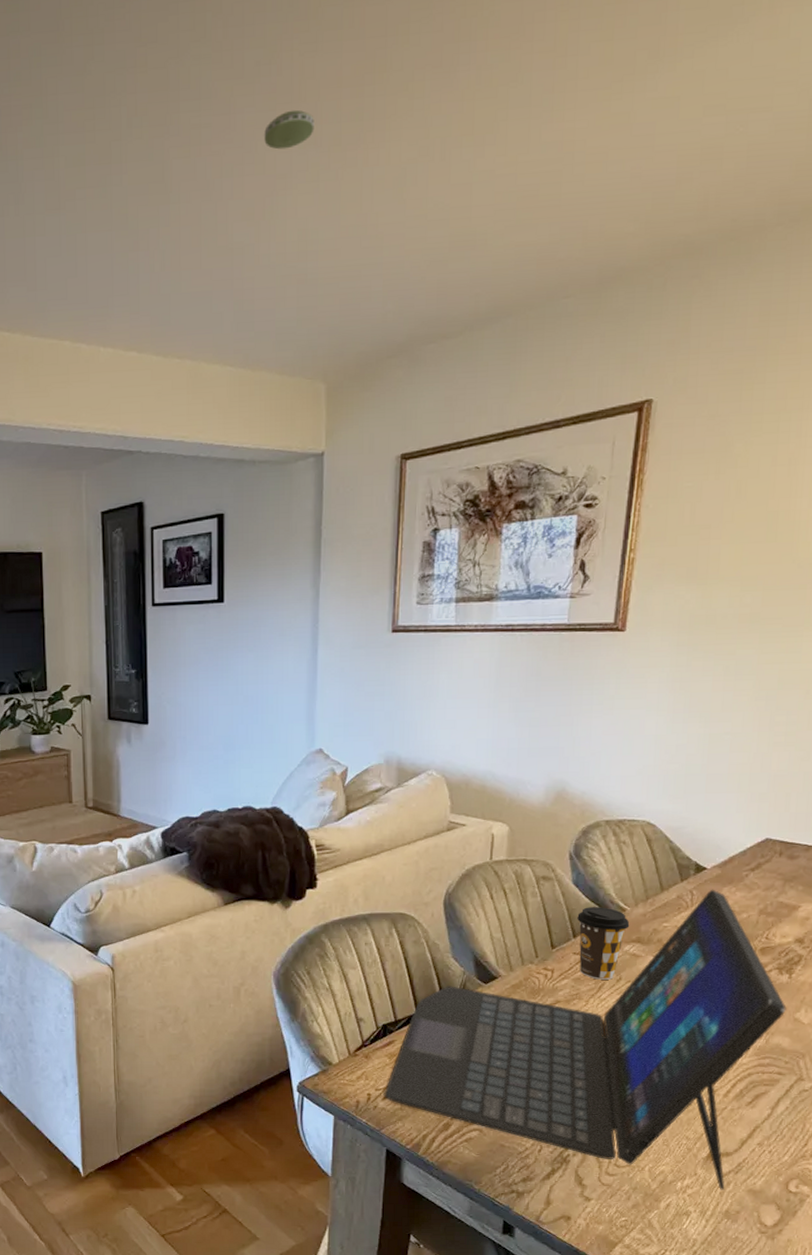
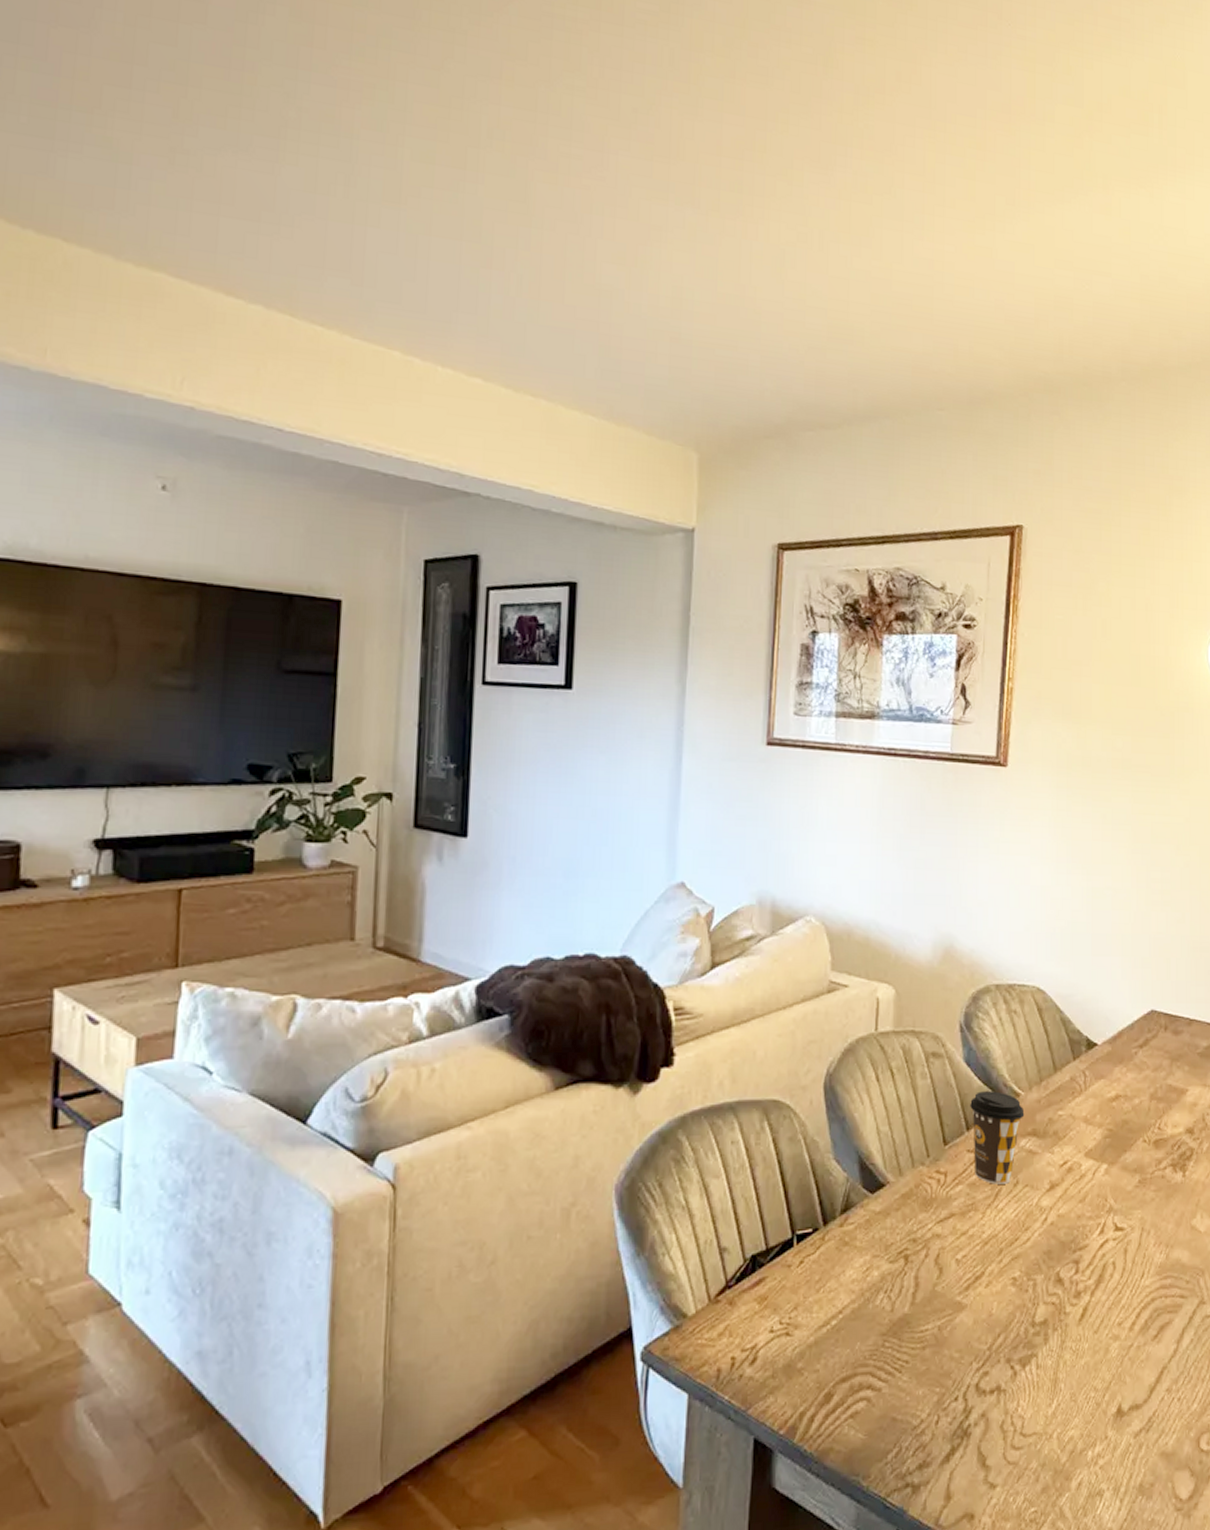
smoke detector: present [264,109,315,150] -> none [639,164,693,202]
laptop: present [384,889,787,1190] -> none [752,1069,1183,1457]

